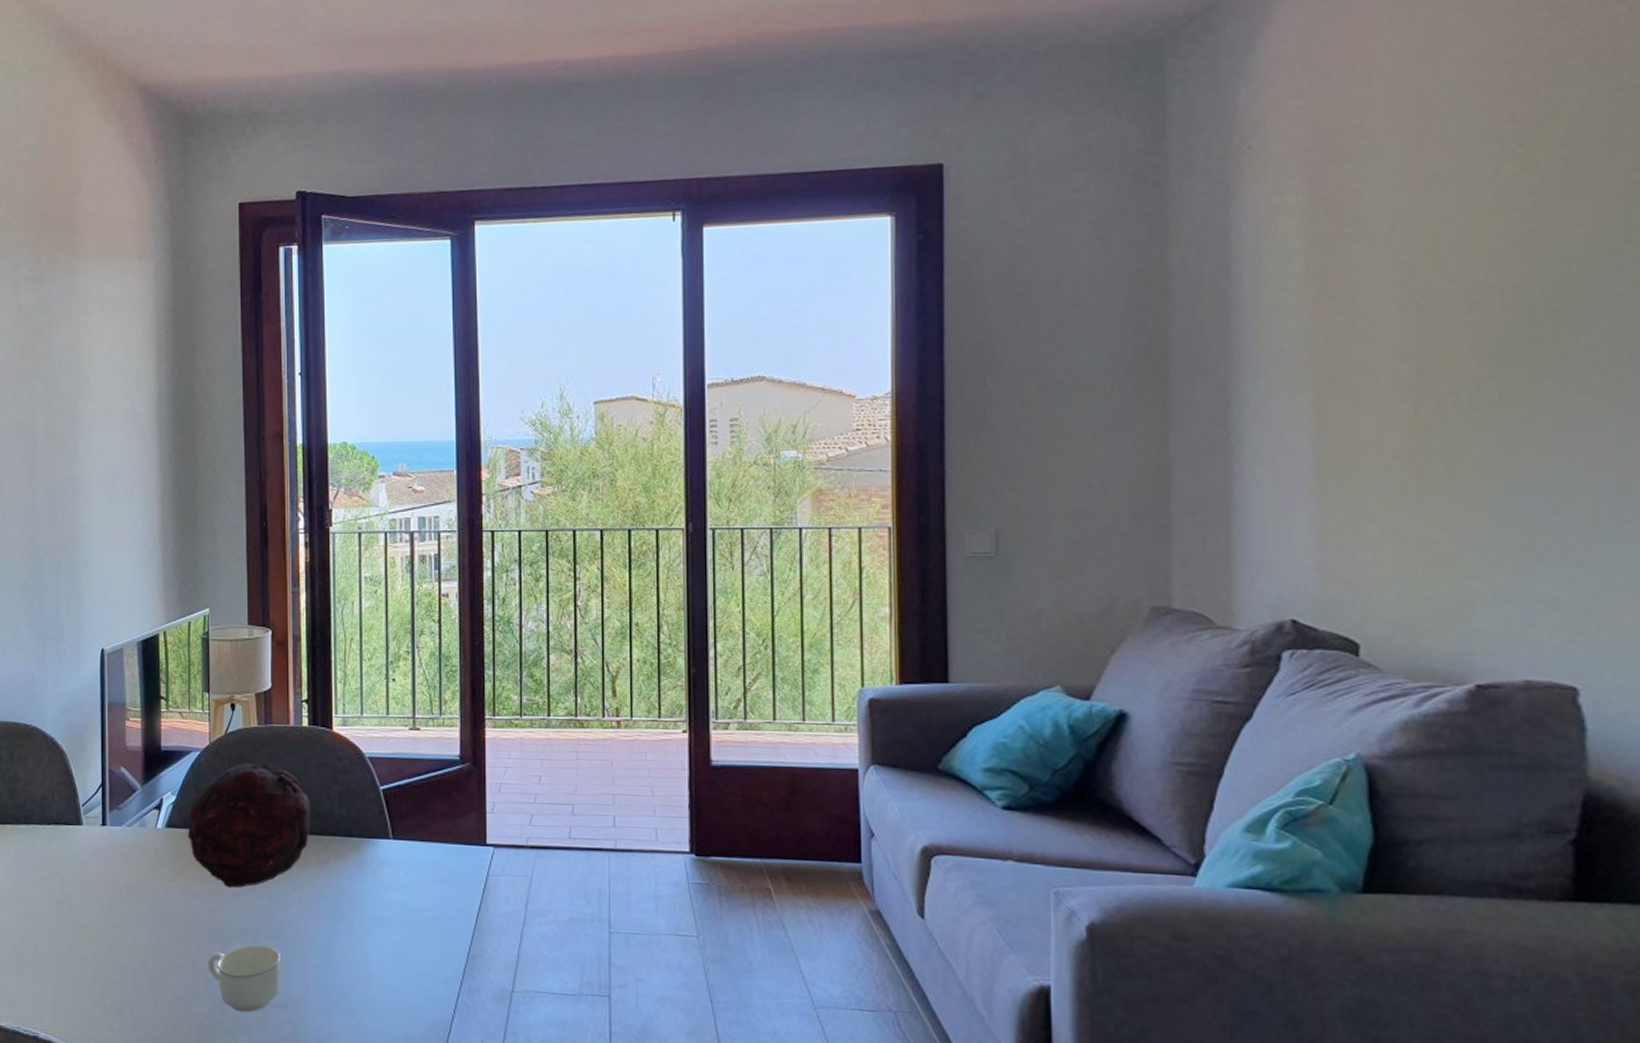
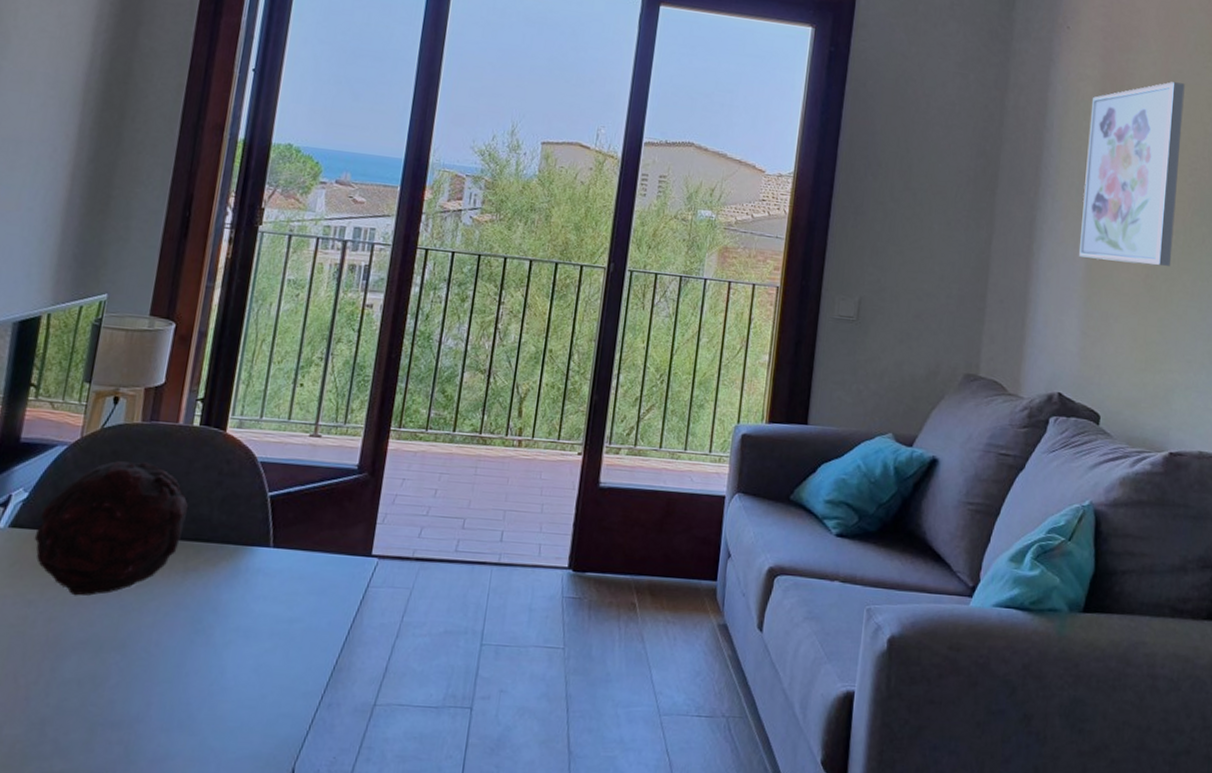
cup: present [208,944,281,1013] -> none [32,658,123,734]
wall art: none [1297,189,1451,443] -> present [1079,81,1185,266]

